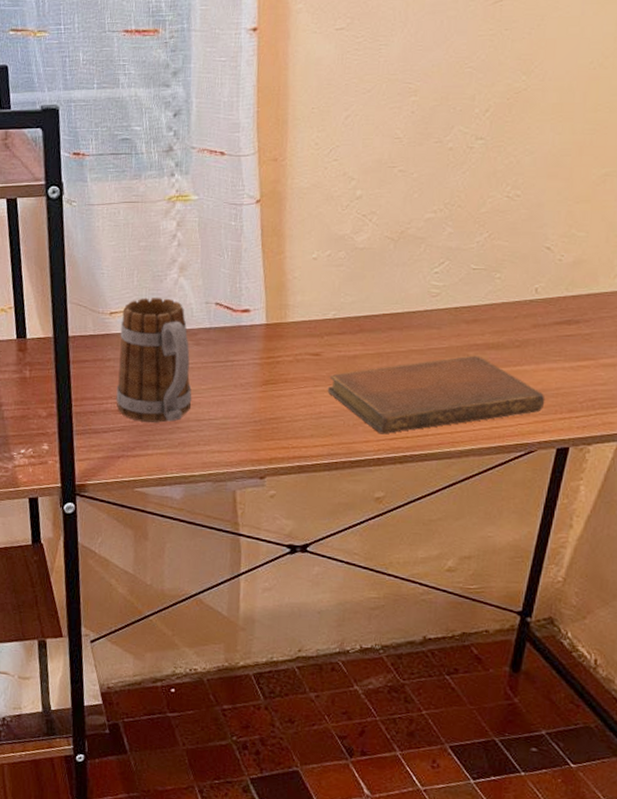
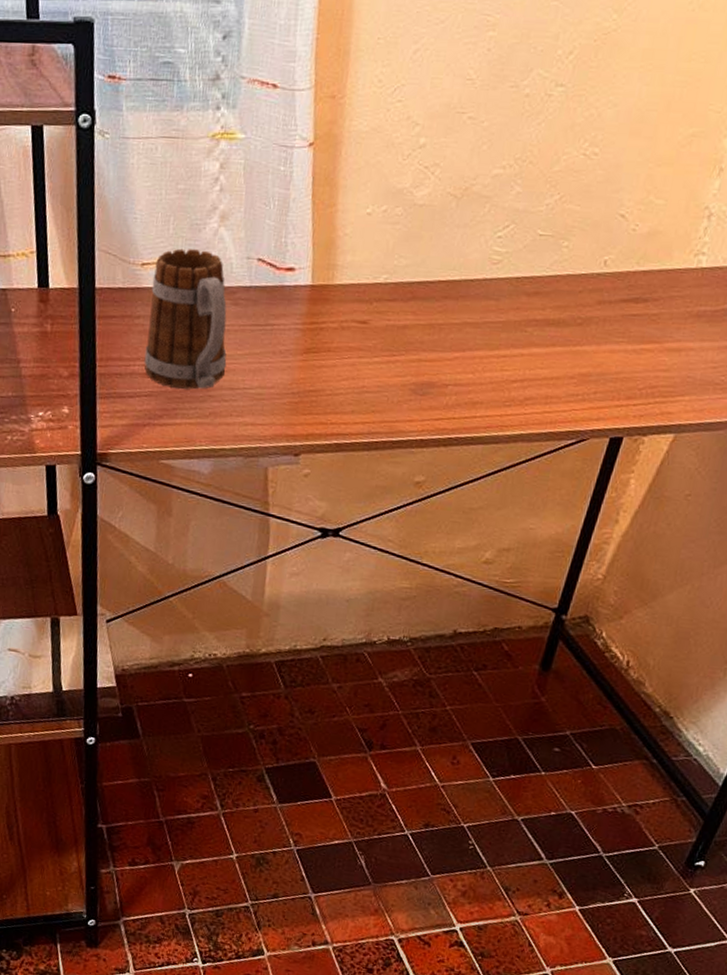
notebook: present [327,355,545,434] -> none [372,332,603,414]

